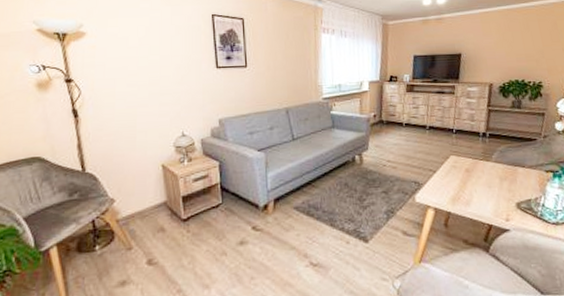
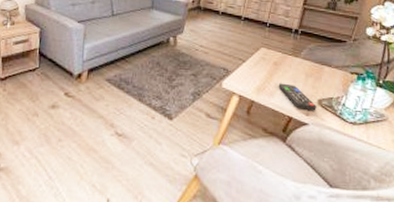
remote control: none [473,190,516,216] -> present [278,83,317,111]

